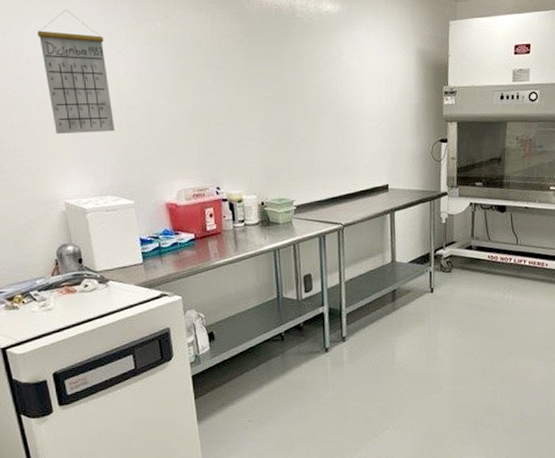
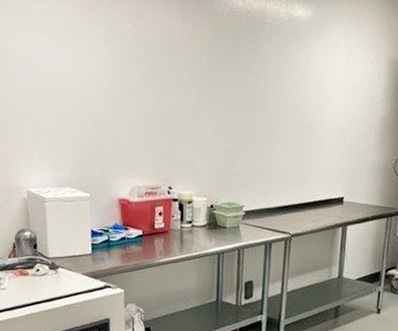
calendar: present [38,9,115,134] -> none [20,9,80,127]

